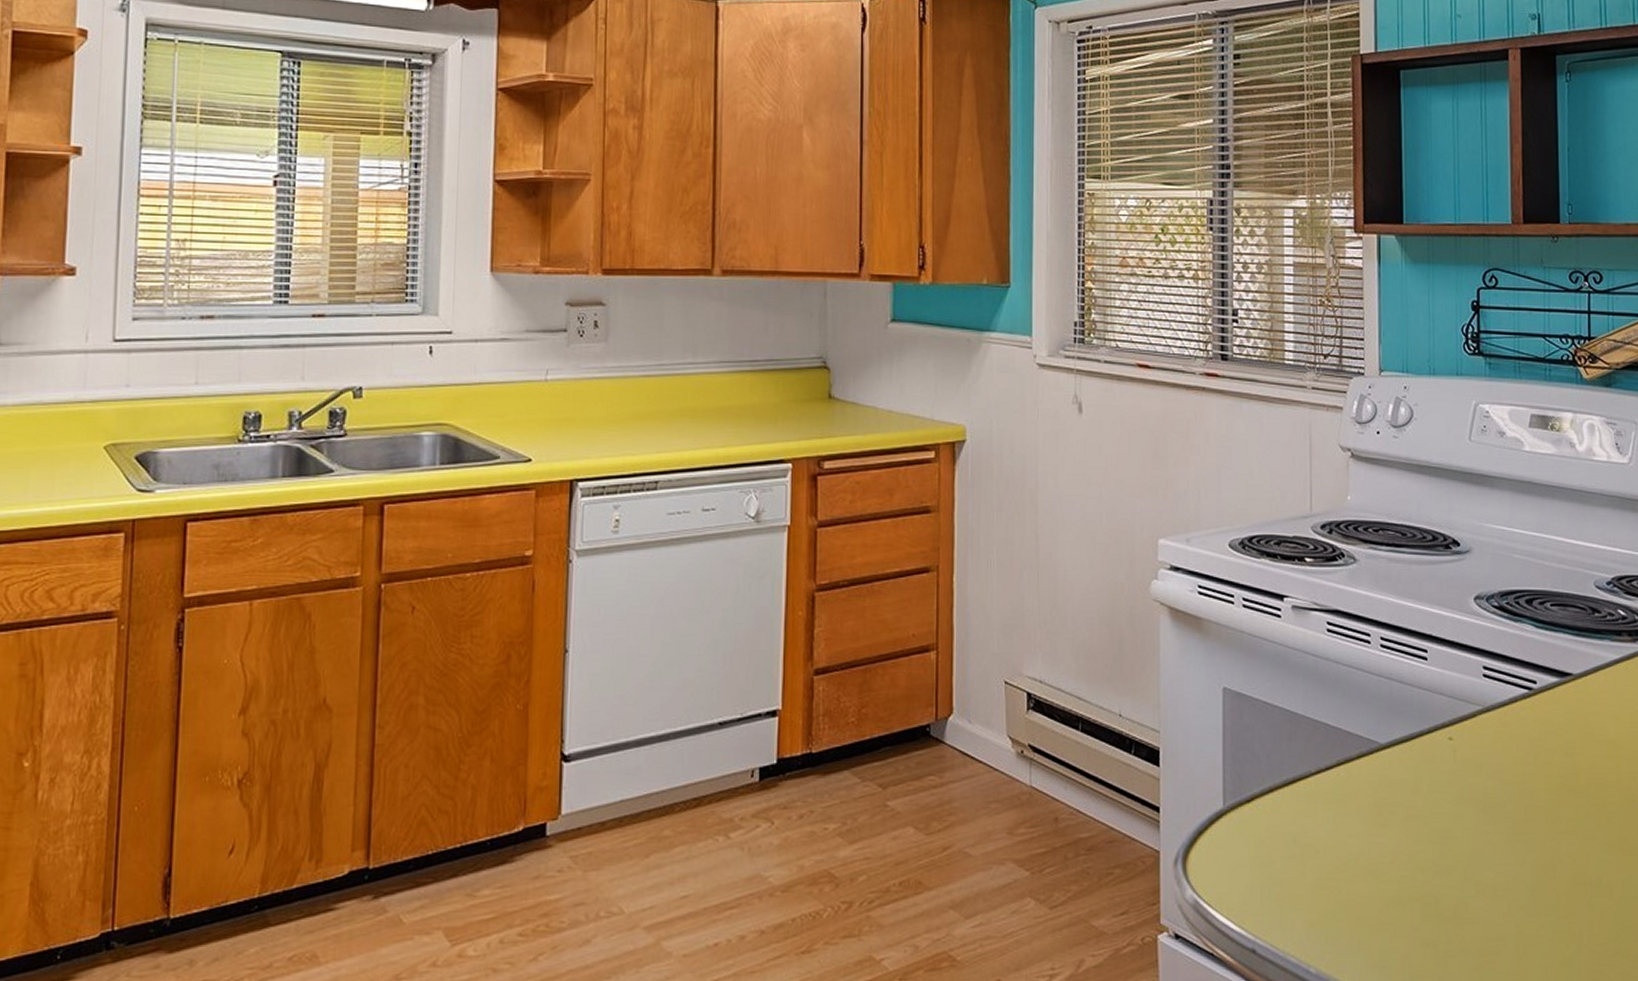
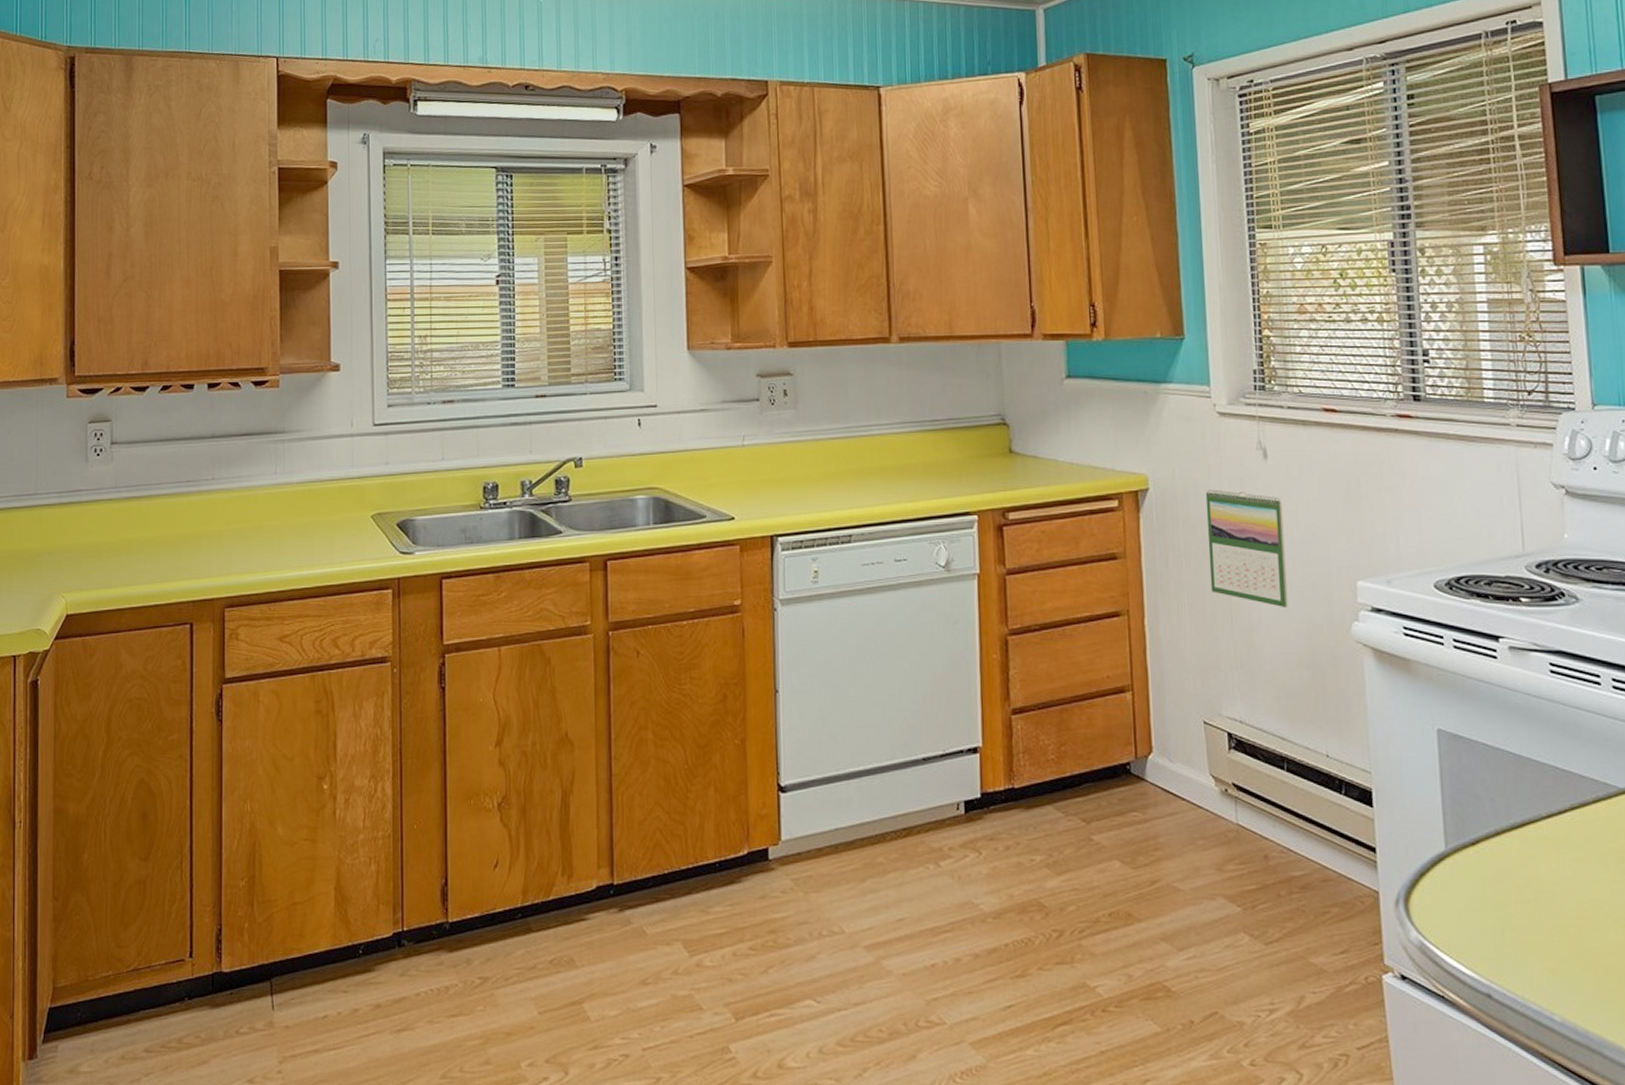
calendar: none [1020,443,1093,566] -> present [1205,489,1288,608]

